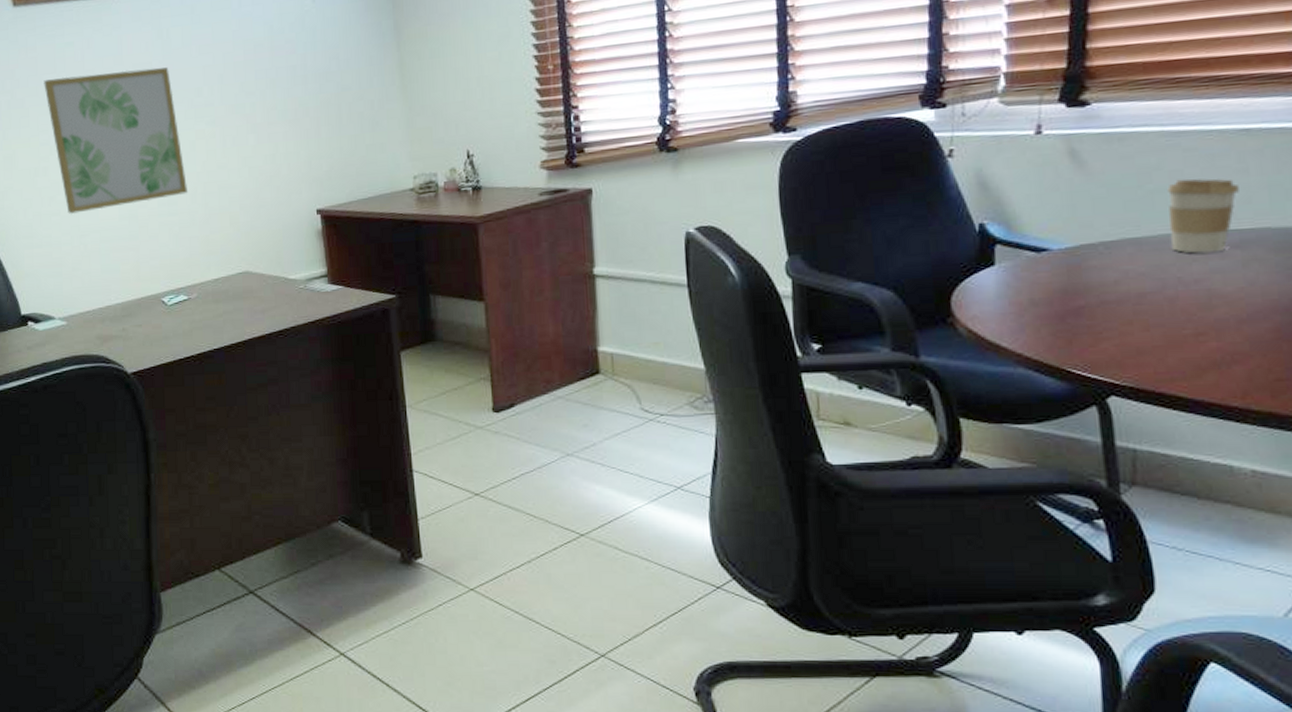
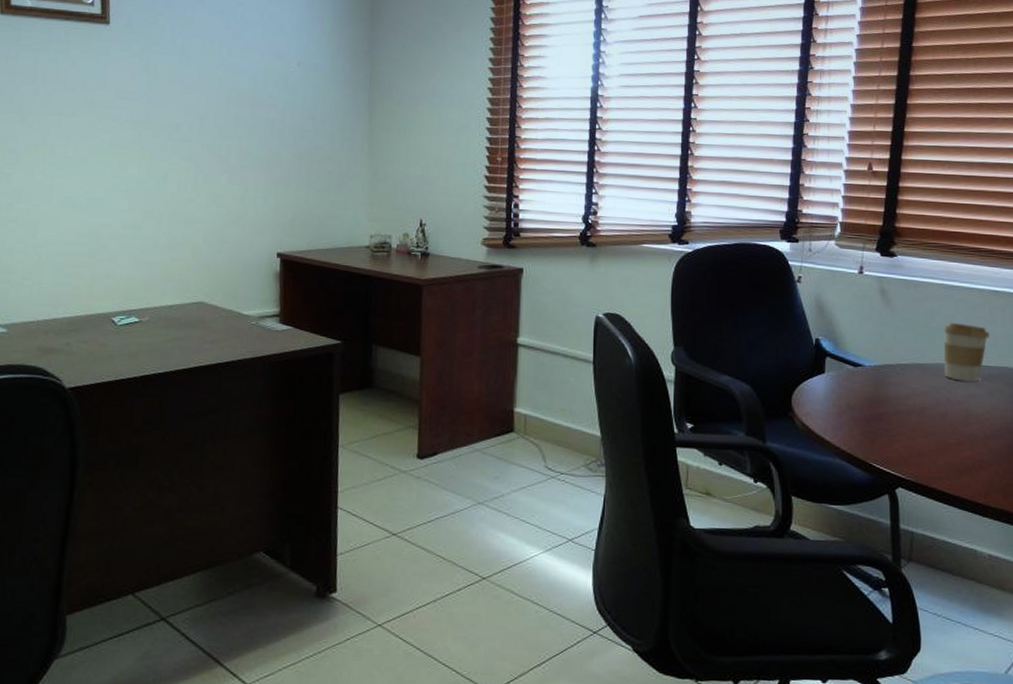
wall art: present [44,67,189,215] -> none [20,90,155,224]

